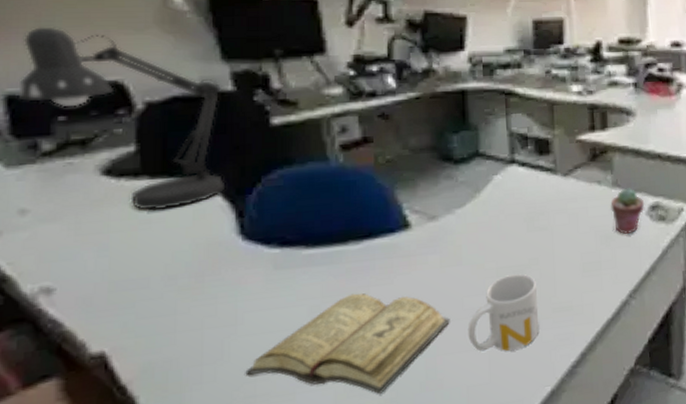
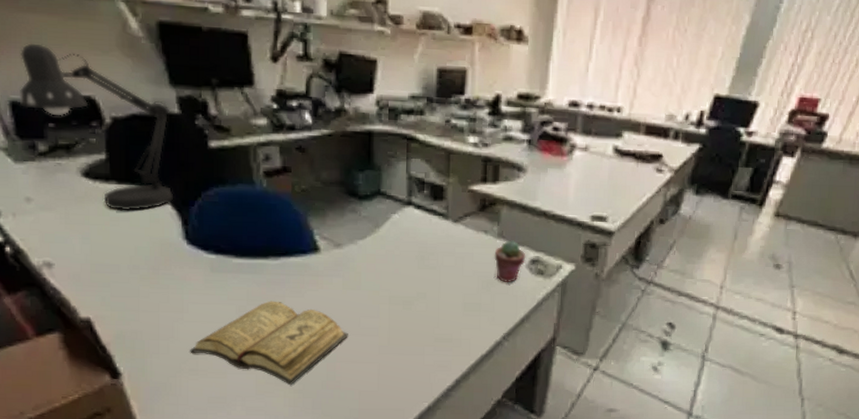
mug: present [467,273,540,352] -> none [362,304,423,368]

